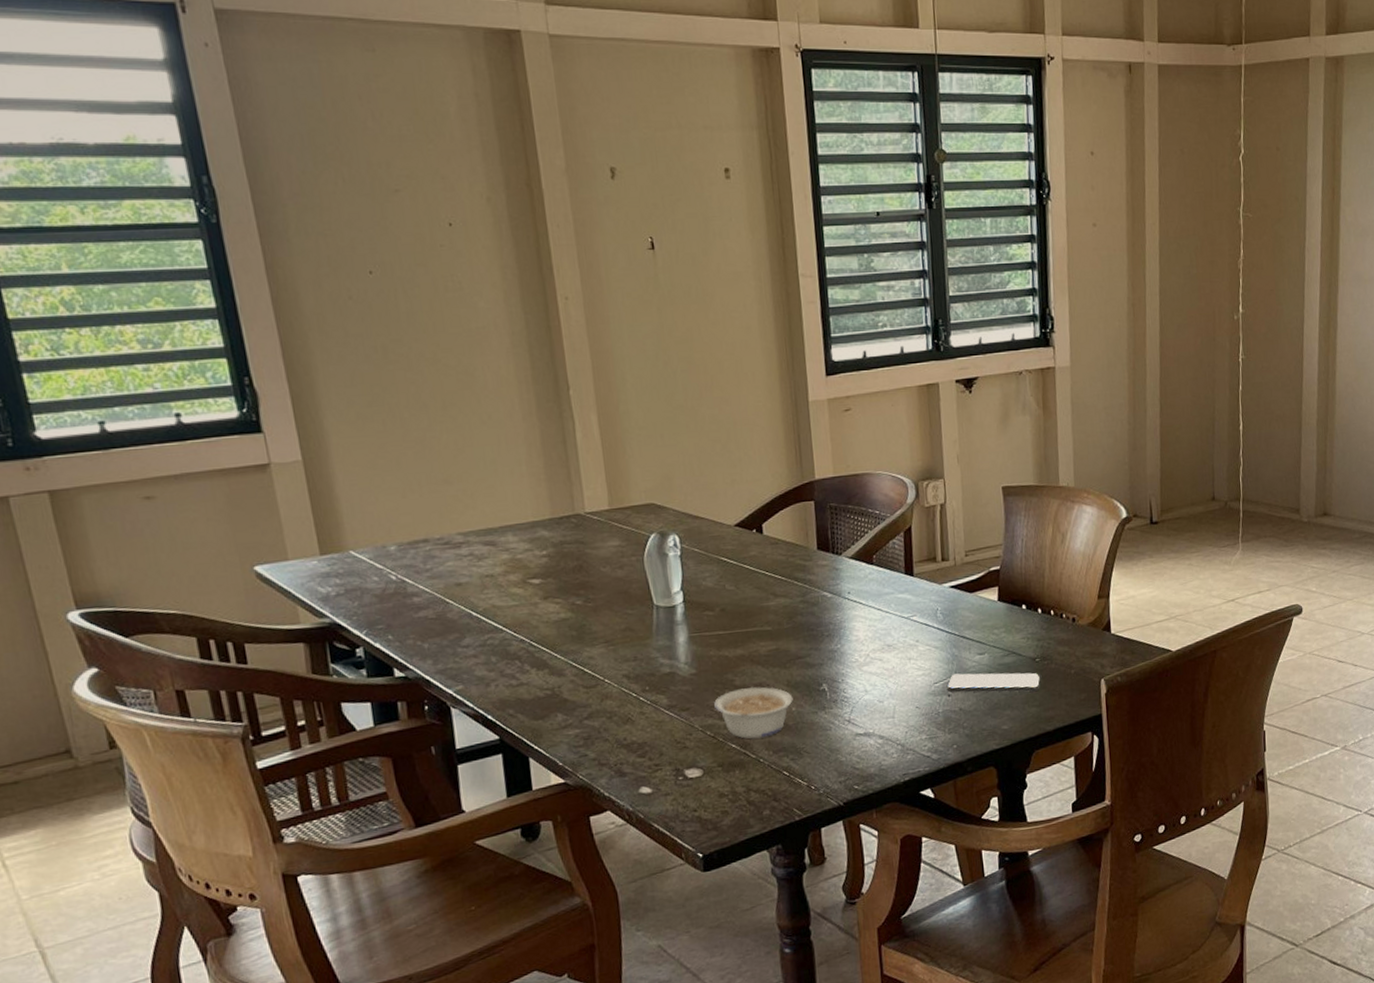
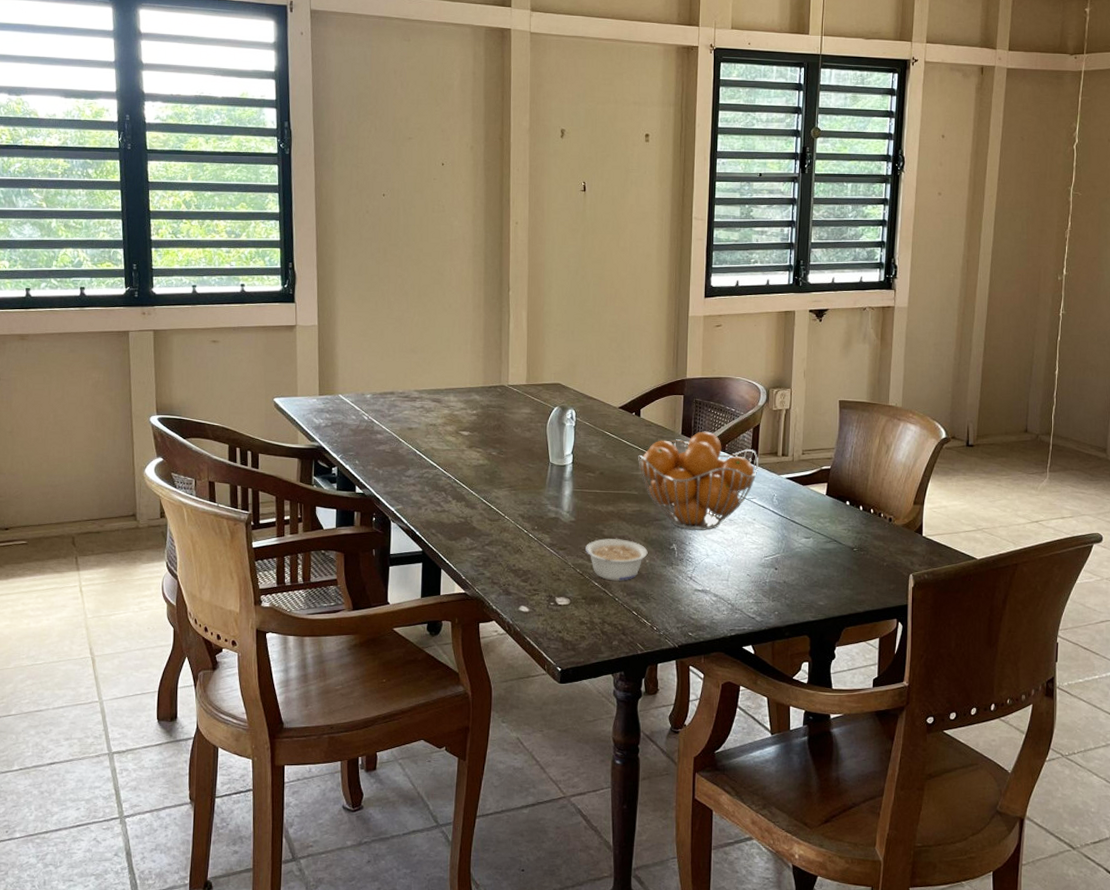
fruit basket: none [765,542,915,665] -> present [637,431,758,531]
smartphone: present [946,672,1042,693] -> none [775,551,858,577]

